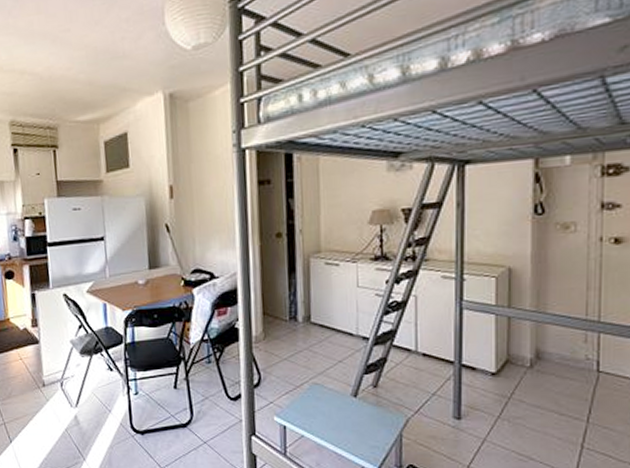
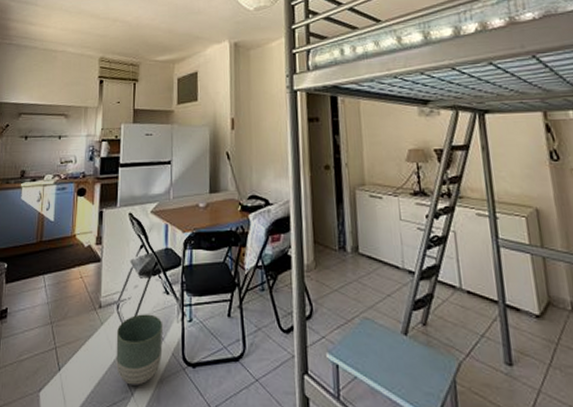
planter: none [62,389,111,452] -> present [116,314,163,385]

